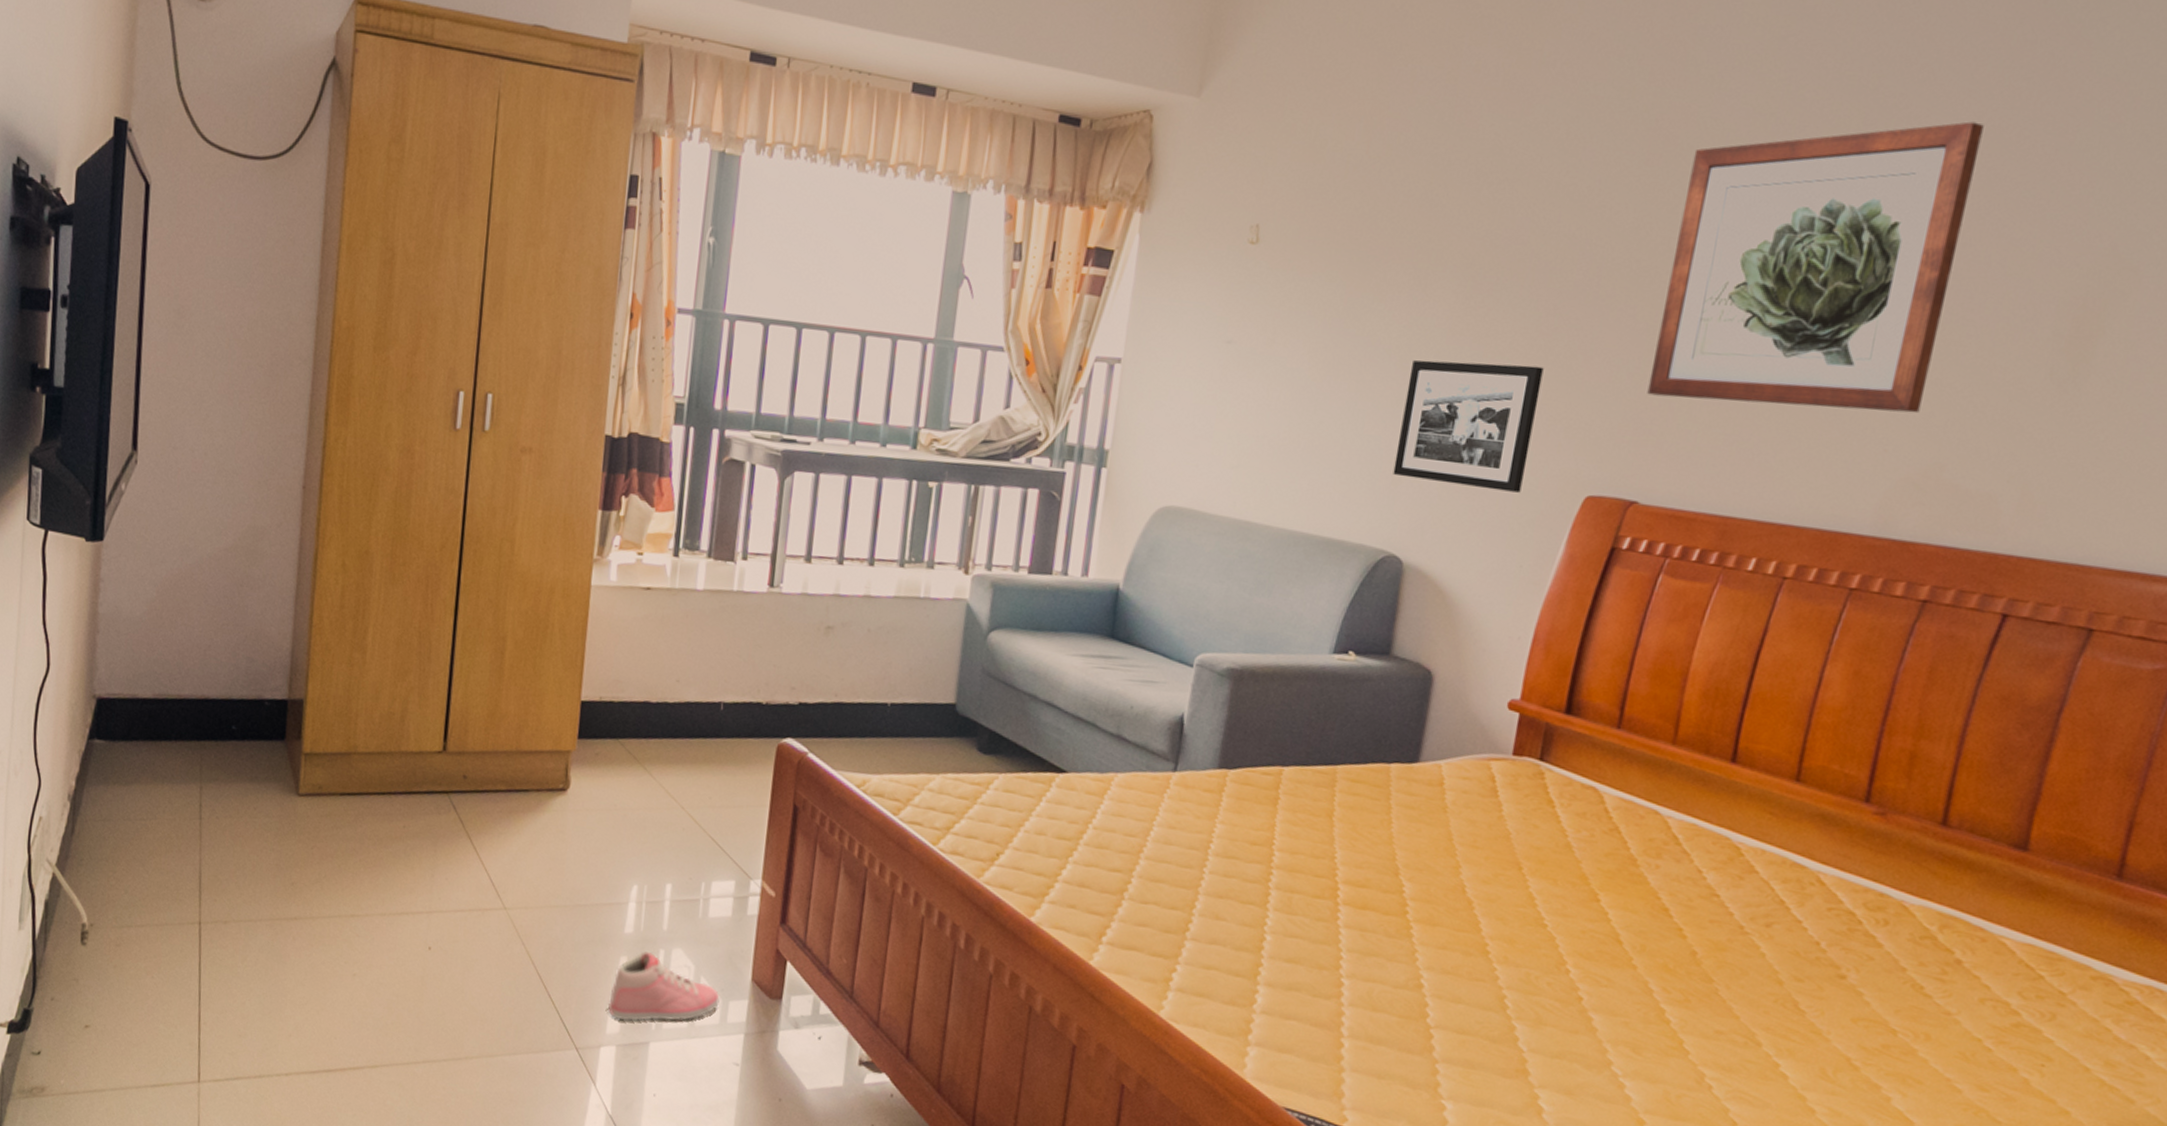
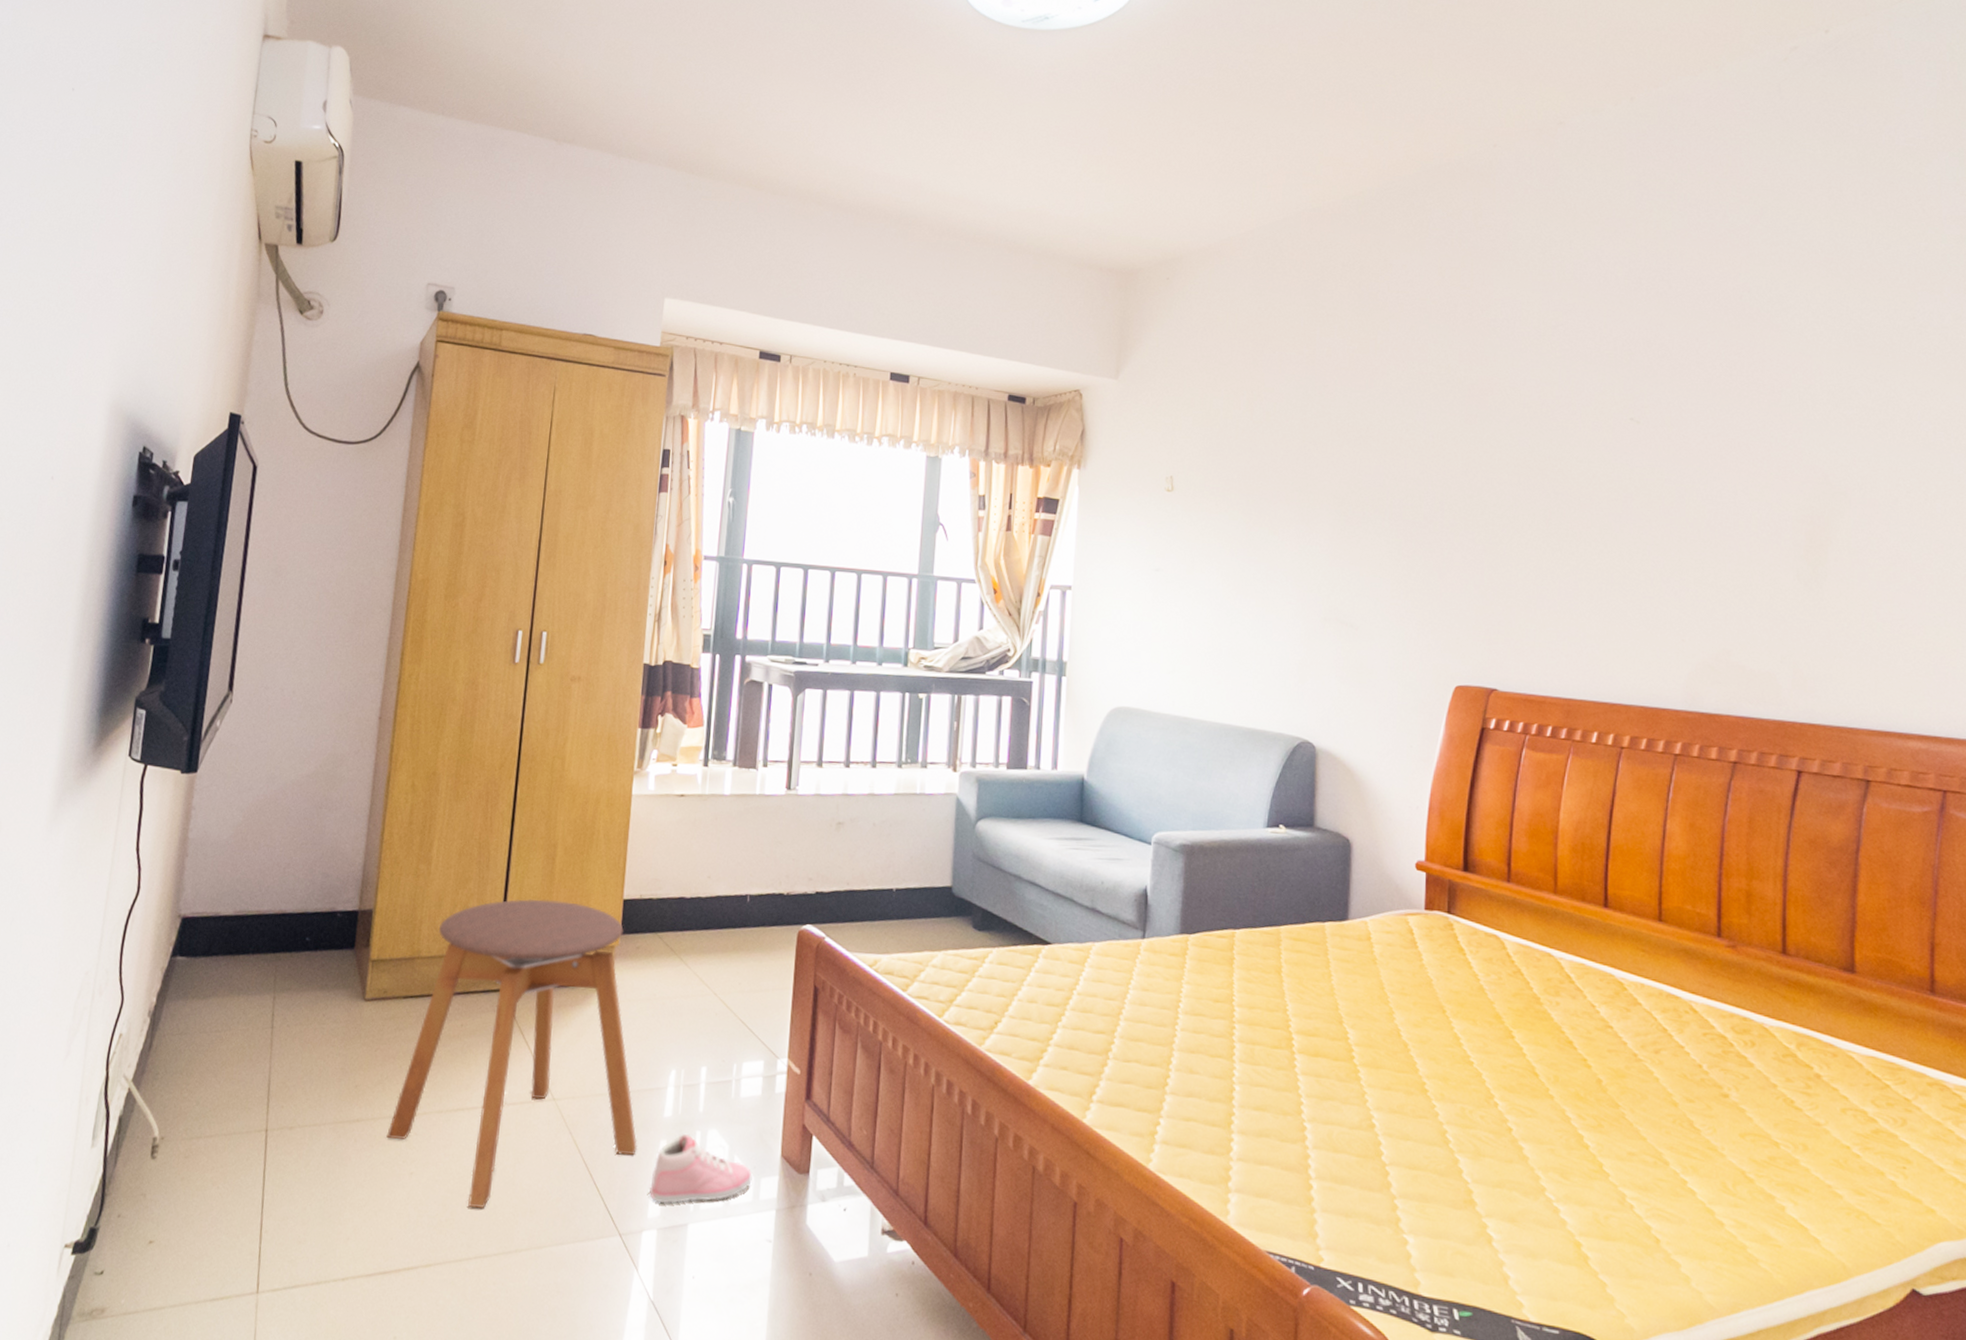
stool: none [326,695,596,1014] -> present [386,898,638,1208]
picture frame: present [1393,360,1544,493] -> none [1299,579,1409,685]
wall art: present [1647,121,1984,414] -> none [1492,386,1713,610]

